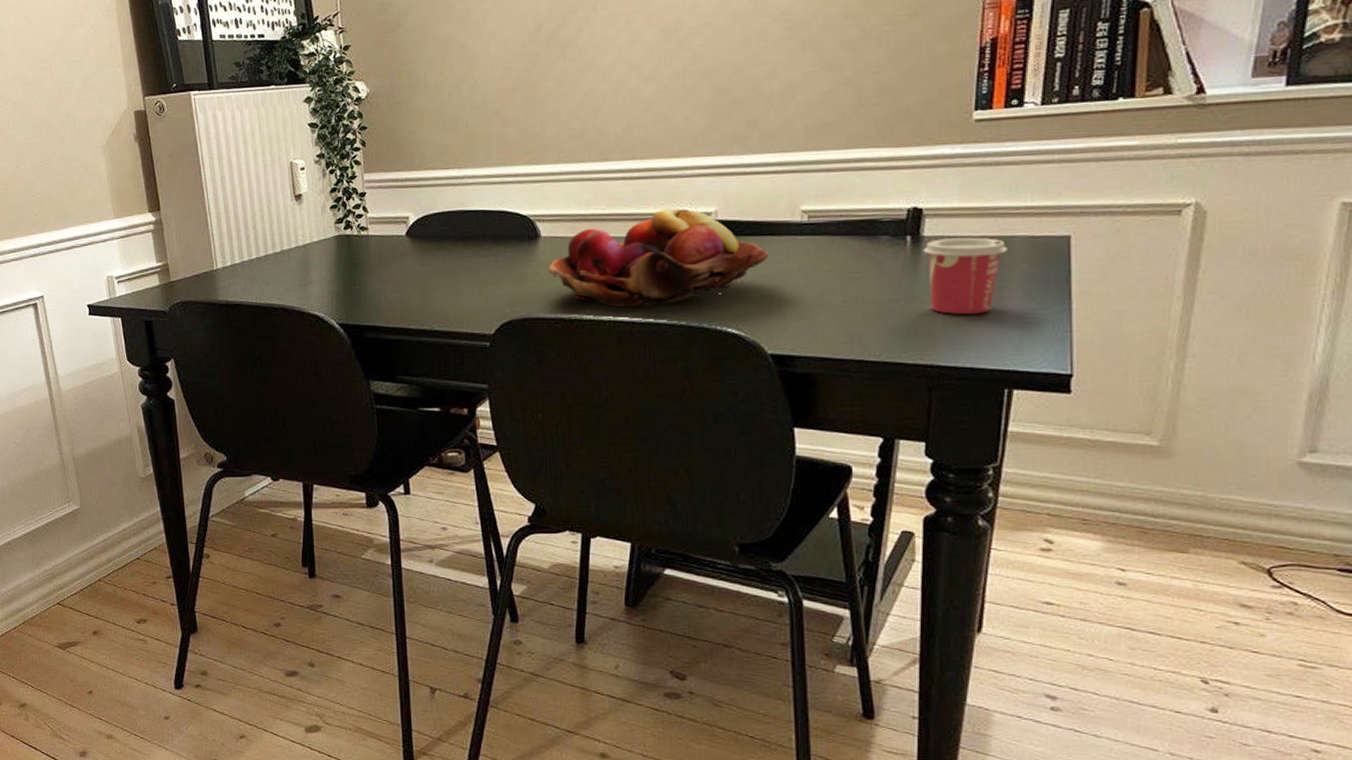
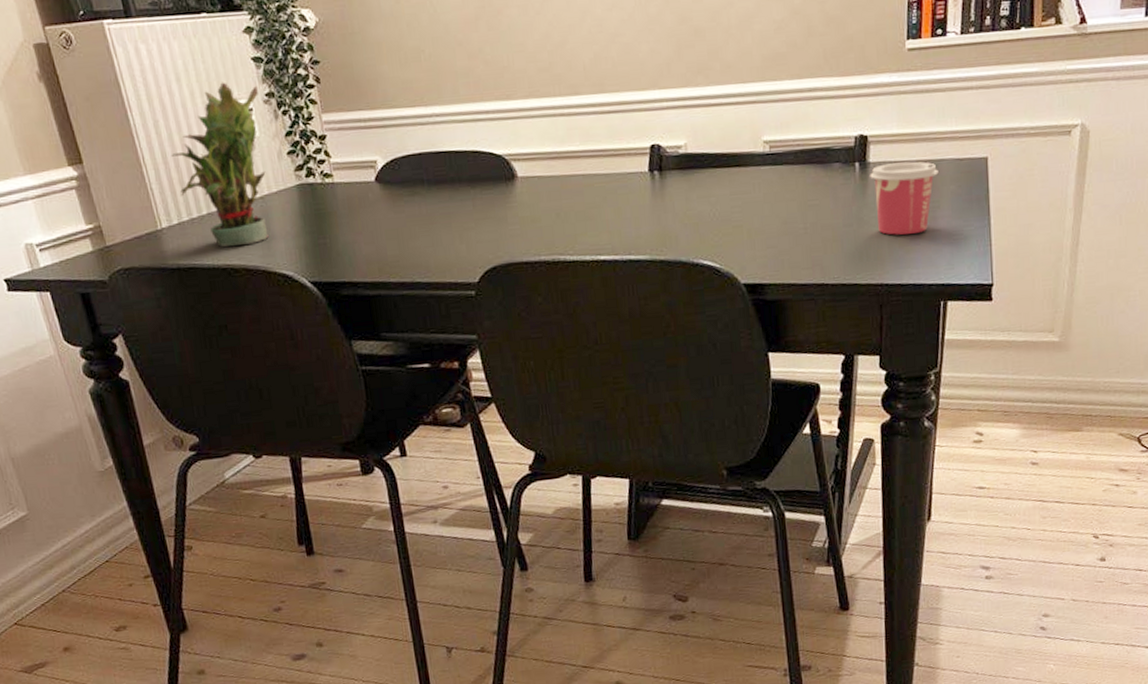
potted plant: none [232,144,311,287] -> present [171,82,269,247]
fruit basket: present [548,208,770,308] -> none [528,142,737,247]

